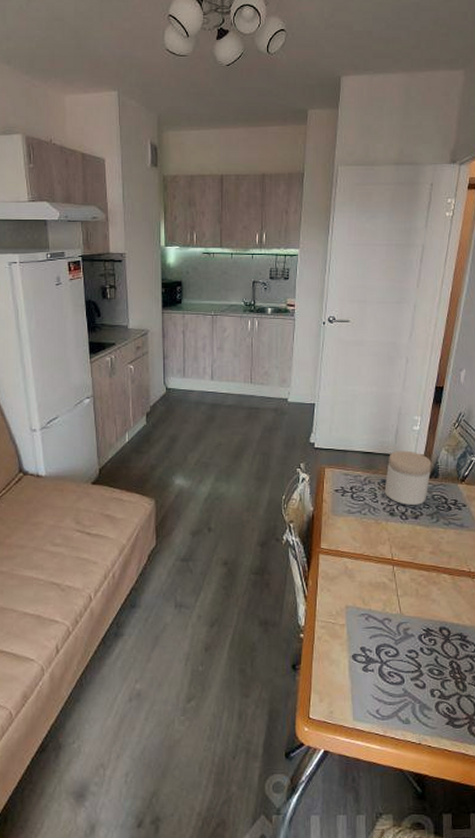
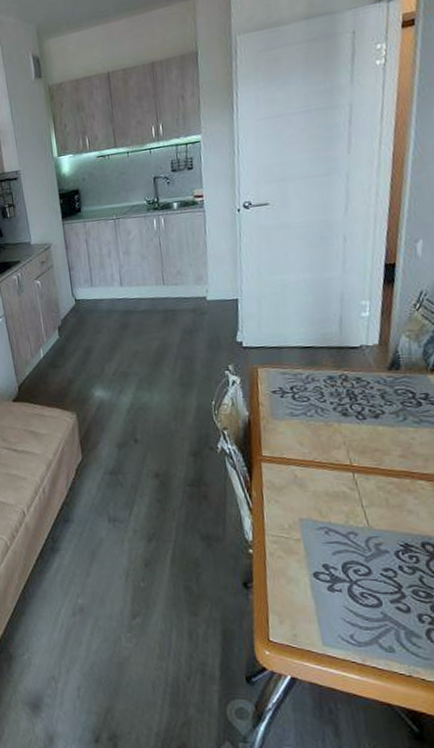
jar: present [384,450,432,505] -> none [332,341,390,403]

